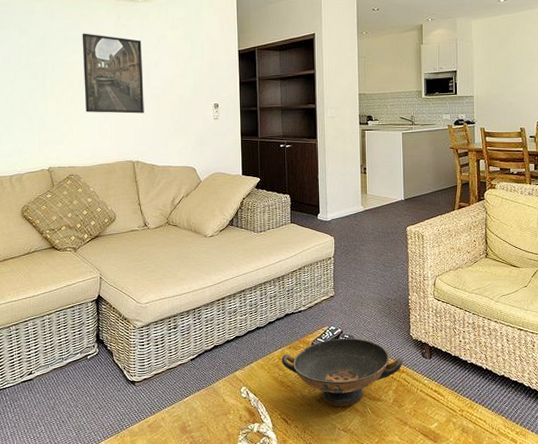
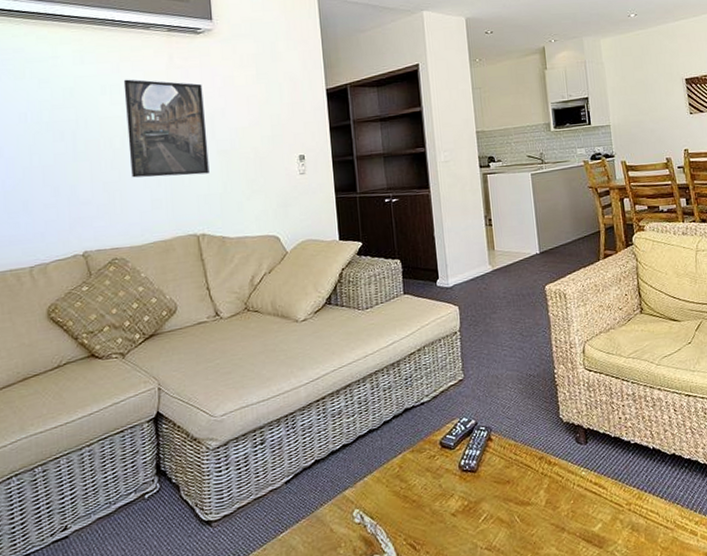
decorative bowl: present [281,338,403,406] -> none [402,429,554,520]

